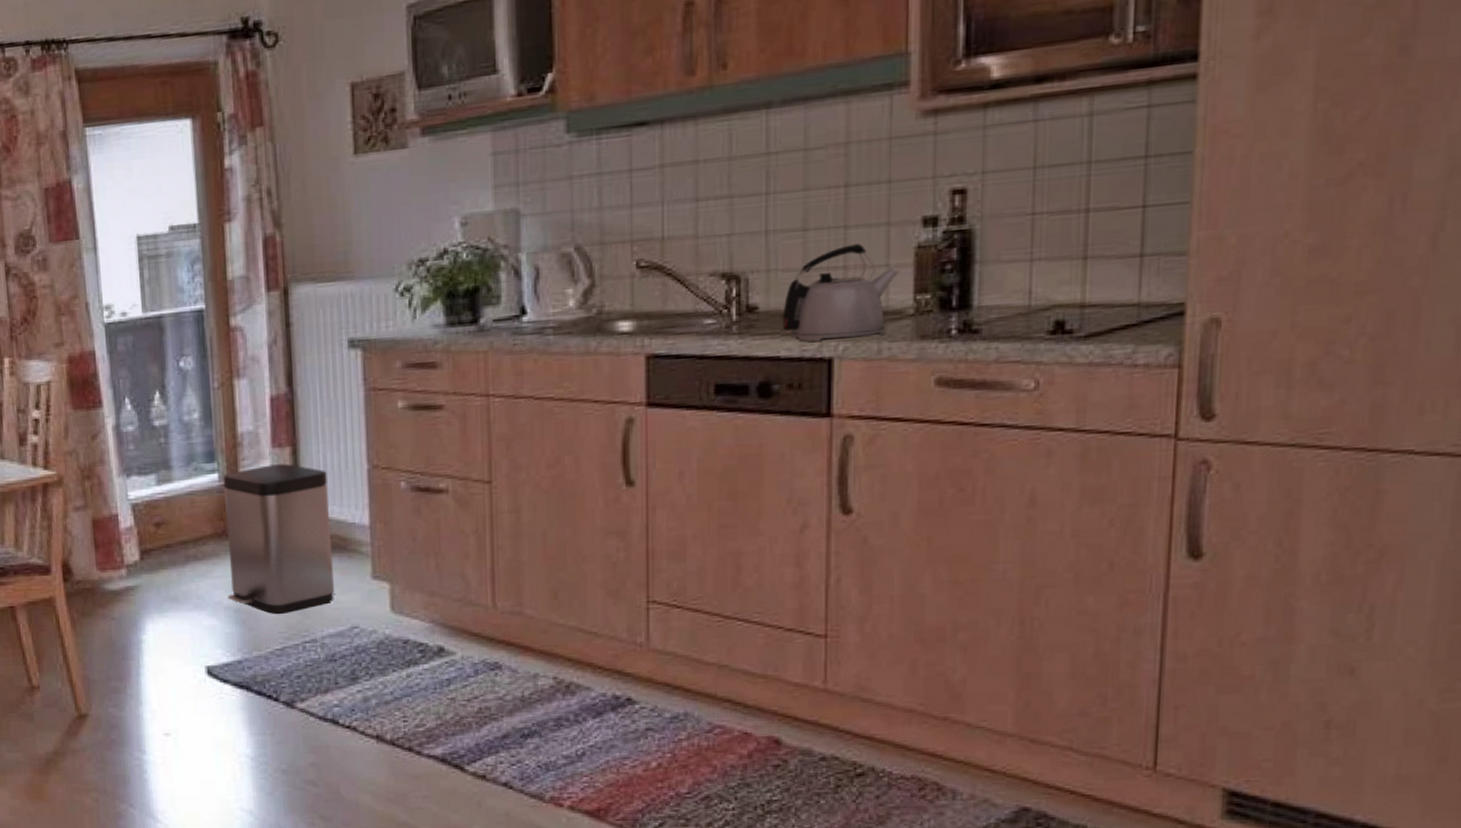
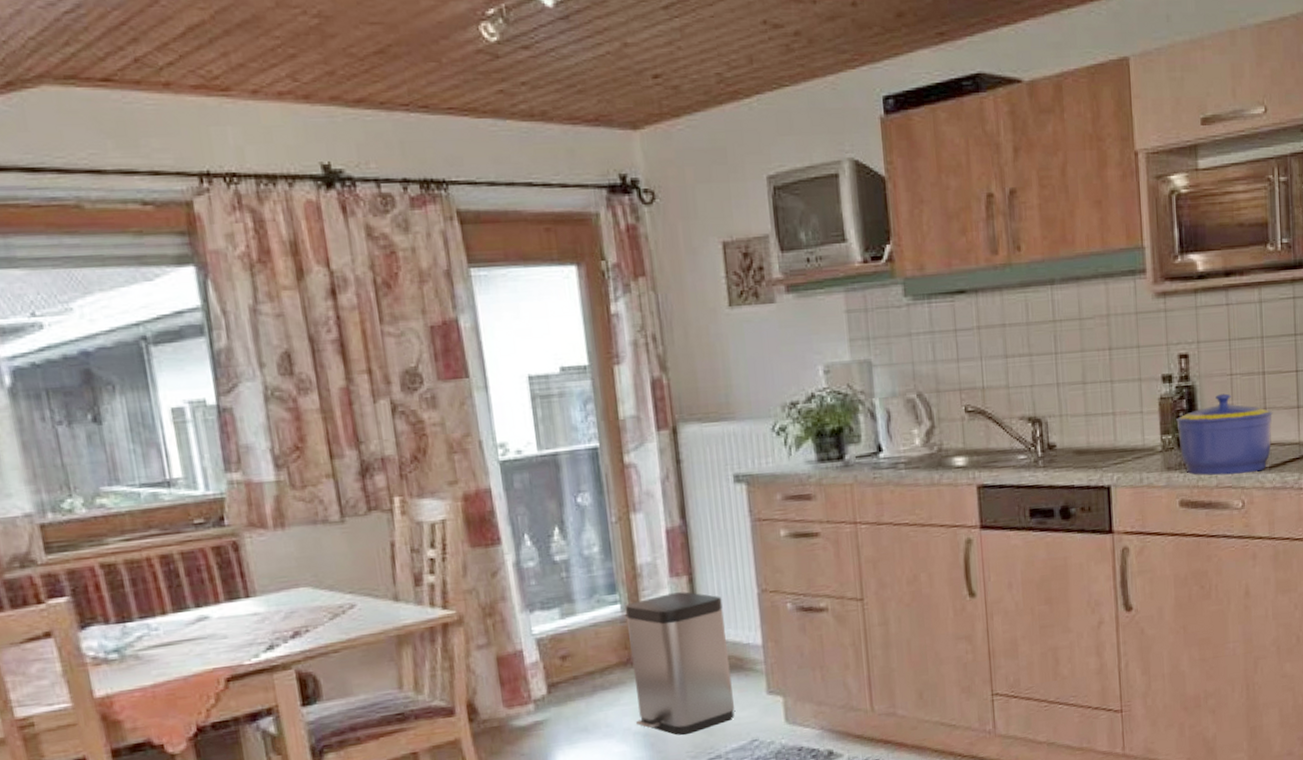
kettle: present [782,244,900,343] -> none [1073,395,1150,474]
cooking pot: none [940,239,1099,347] -> present [1176,393,1273,476]

